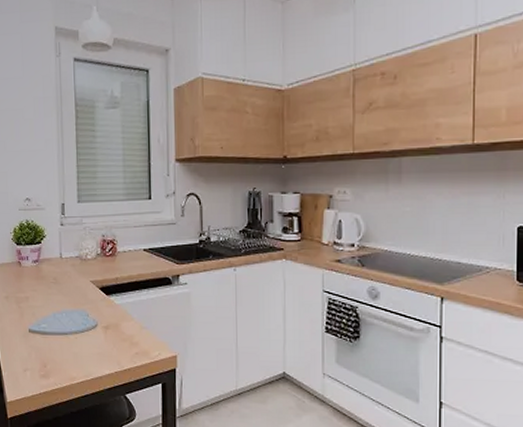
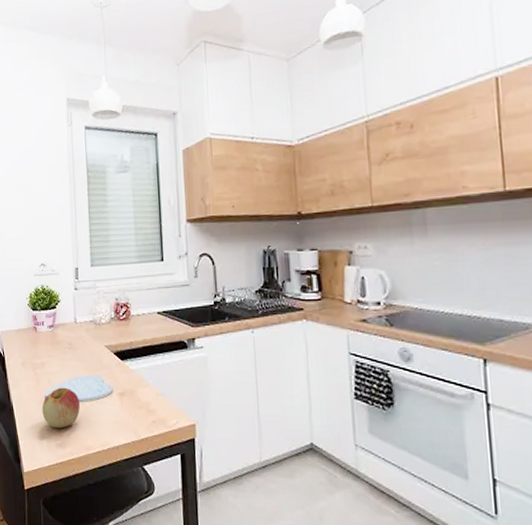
apple: none [26,321,64,360] -> present [42,387,80,429]

